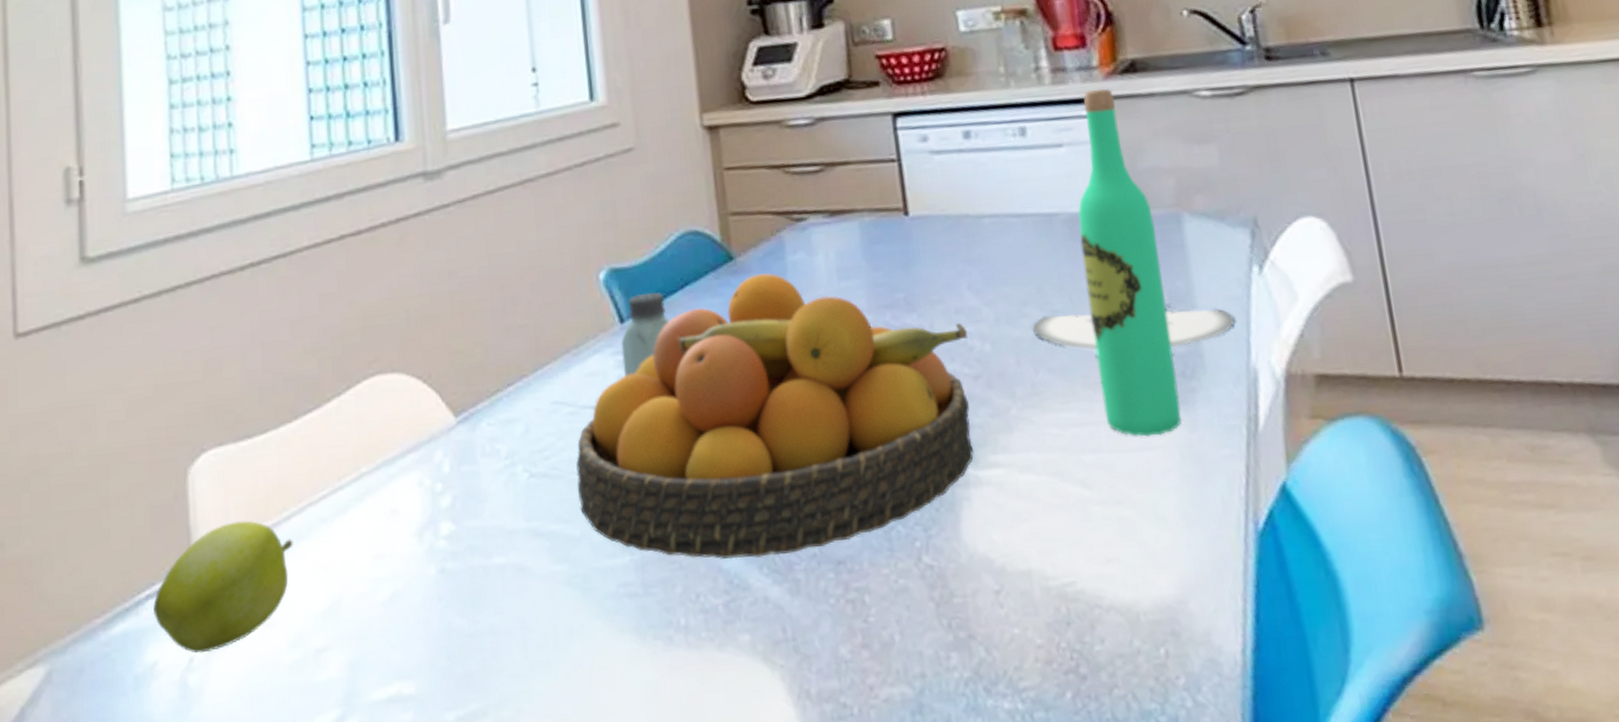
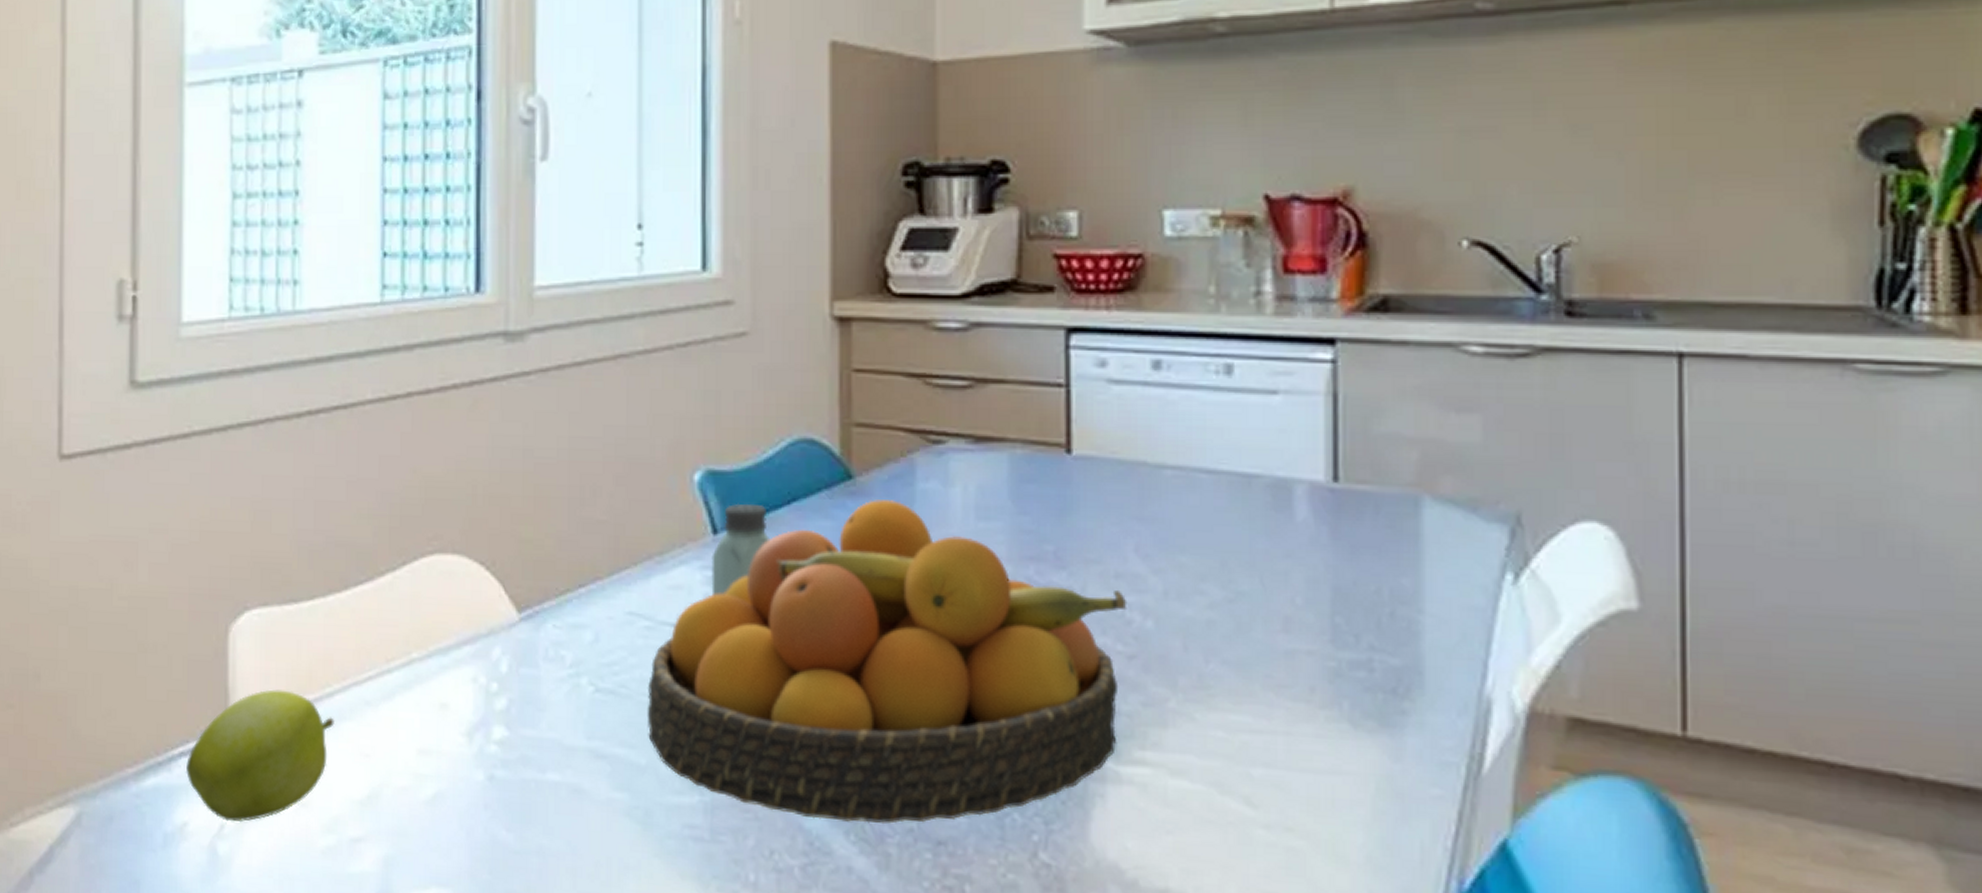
plate: present [1033,306,1235,350] -> none [1210,596,1471,657]
wine bottle: present [1078,89,1181,437] -> none [1284,327,1386,760]

